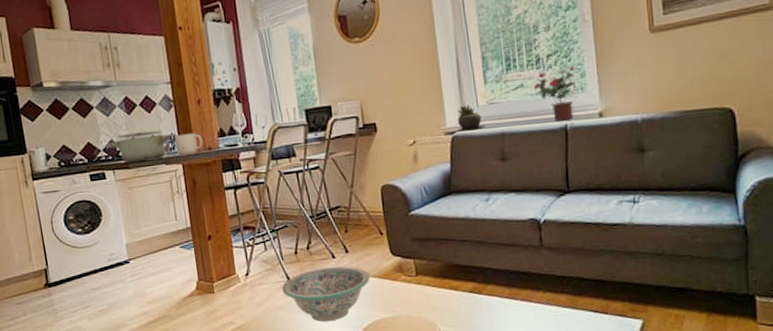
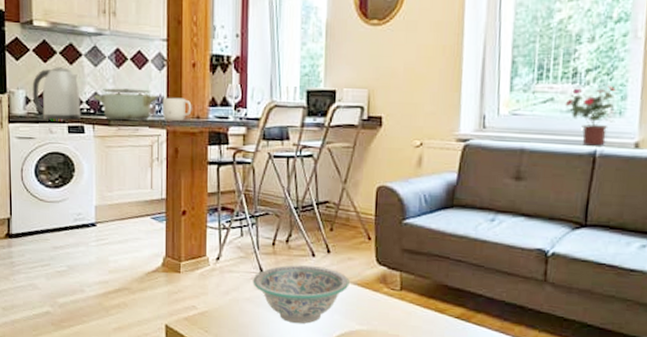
kettle: none [50,121,101,172] -> present [32,67,80,121]
succulent plant: present [457,104,485,132] -> none [471,111,503,141]

